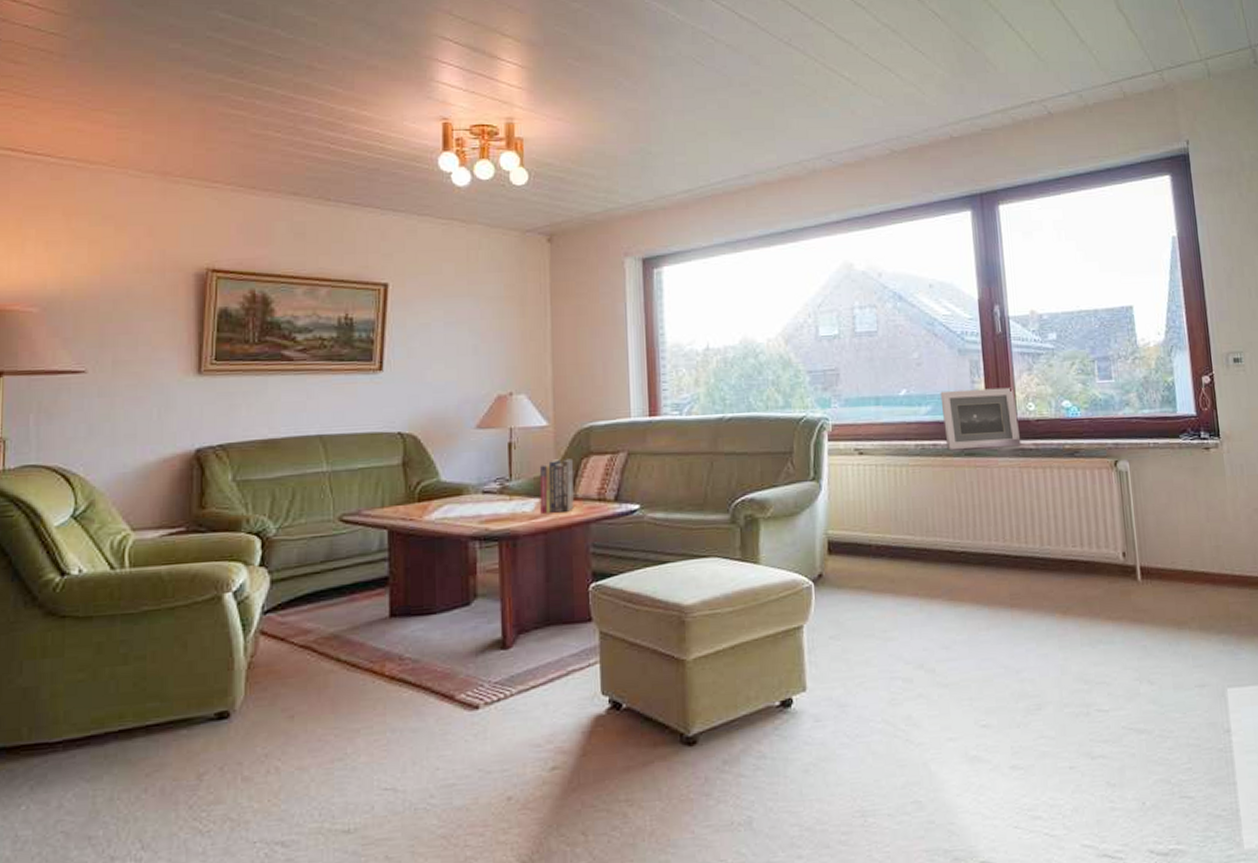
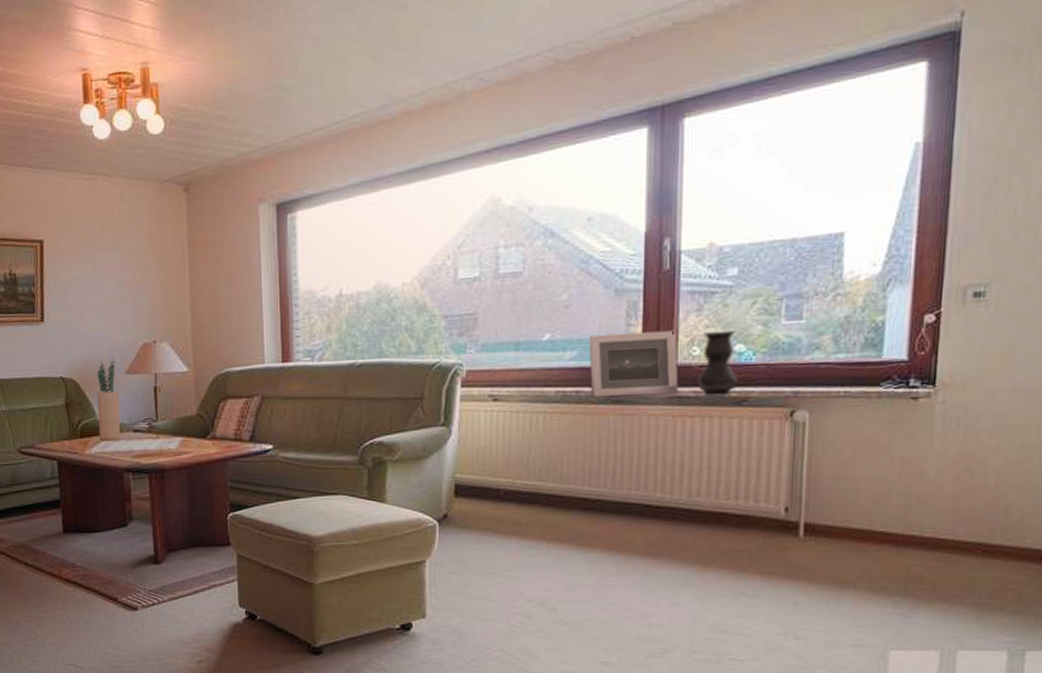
vase: none [441,412,468,506] -> present [97,359,121,442]
books: present [539,458,574,514] -> none [181,402,213,452]
vase: none [1034,389,1068,448] -> present [697,331,737,396]

